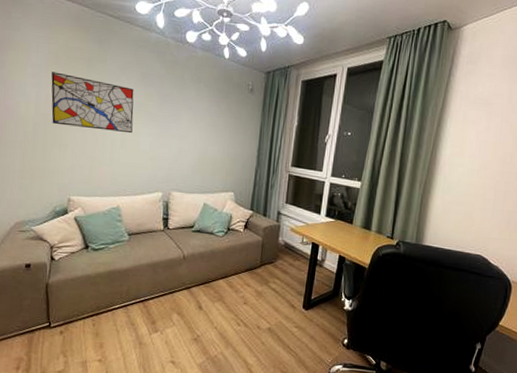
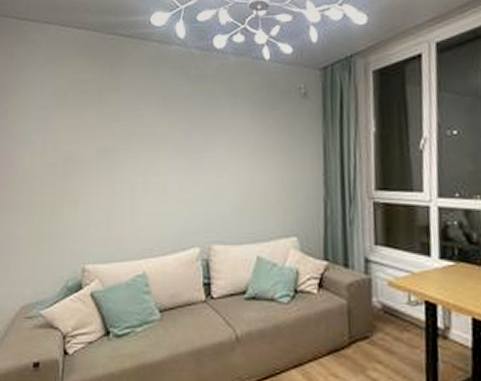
wall art: present [51,72,134,134] -> none [58,111,156,175]

